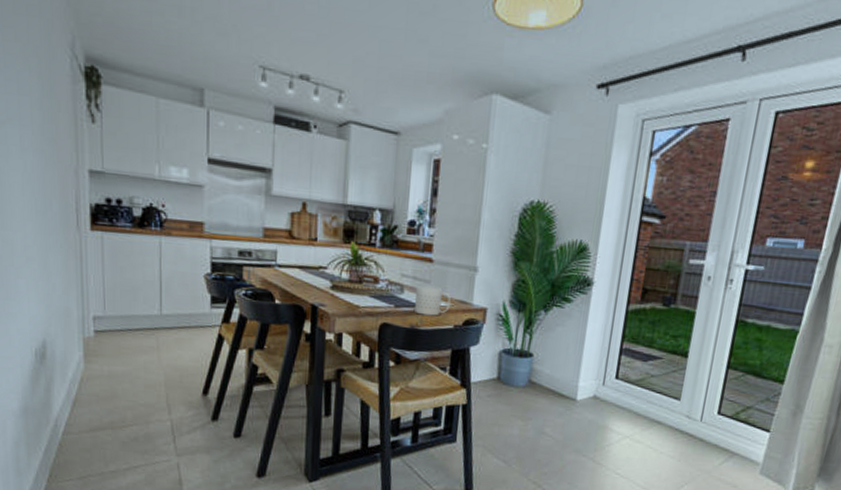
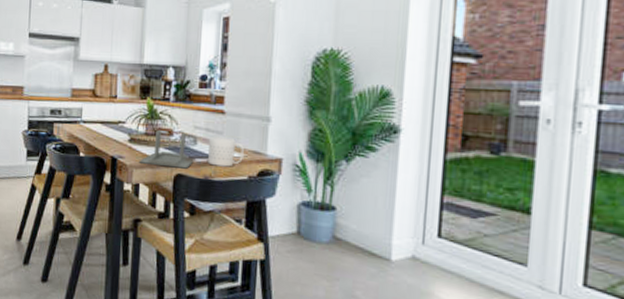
napkin holder: none [343,277,402,318] -> present [139,130,196,169]

